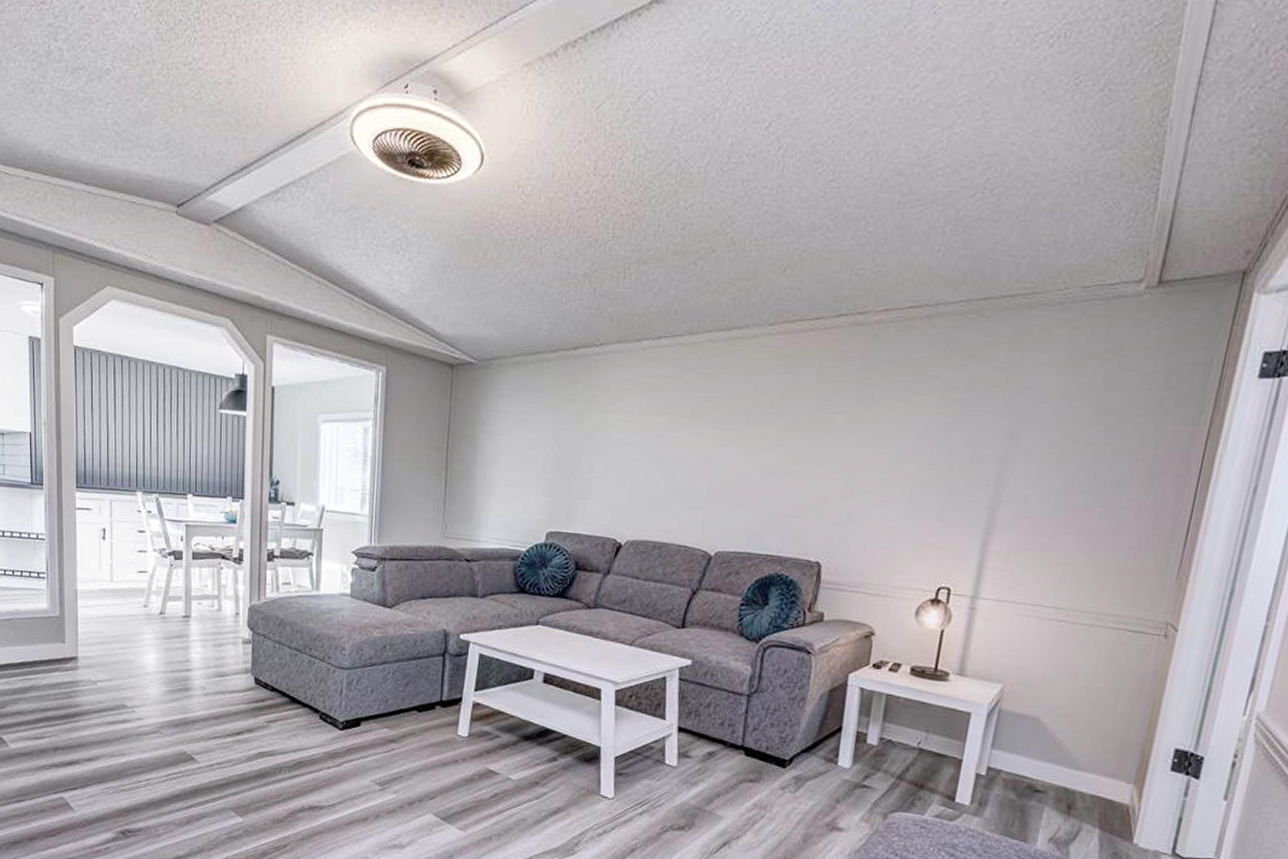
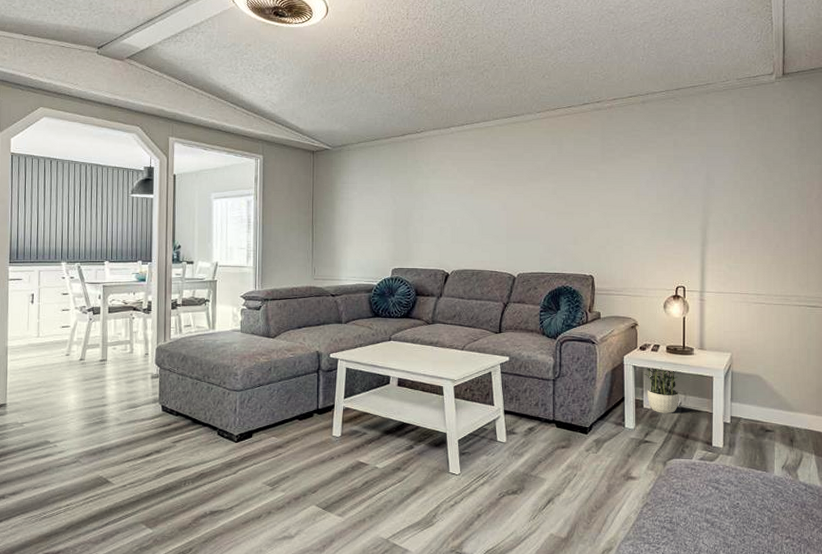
potted plant: none [873,691,923,755] -> present [644,367,679,413]

